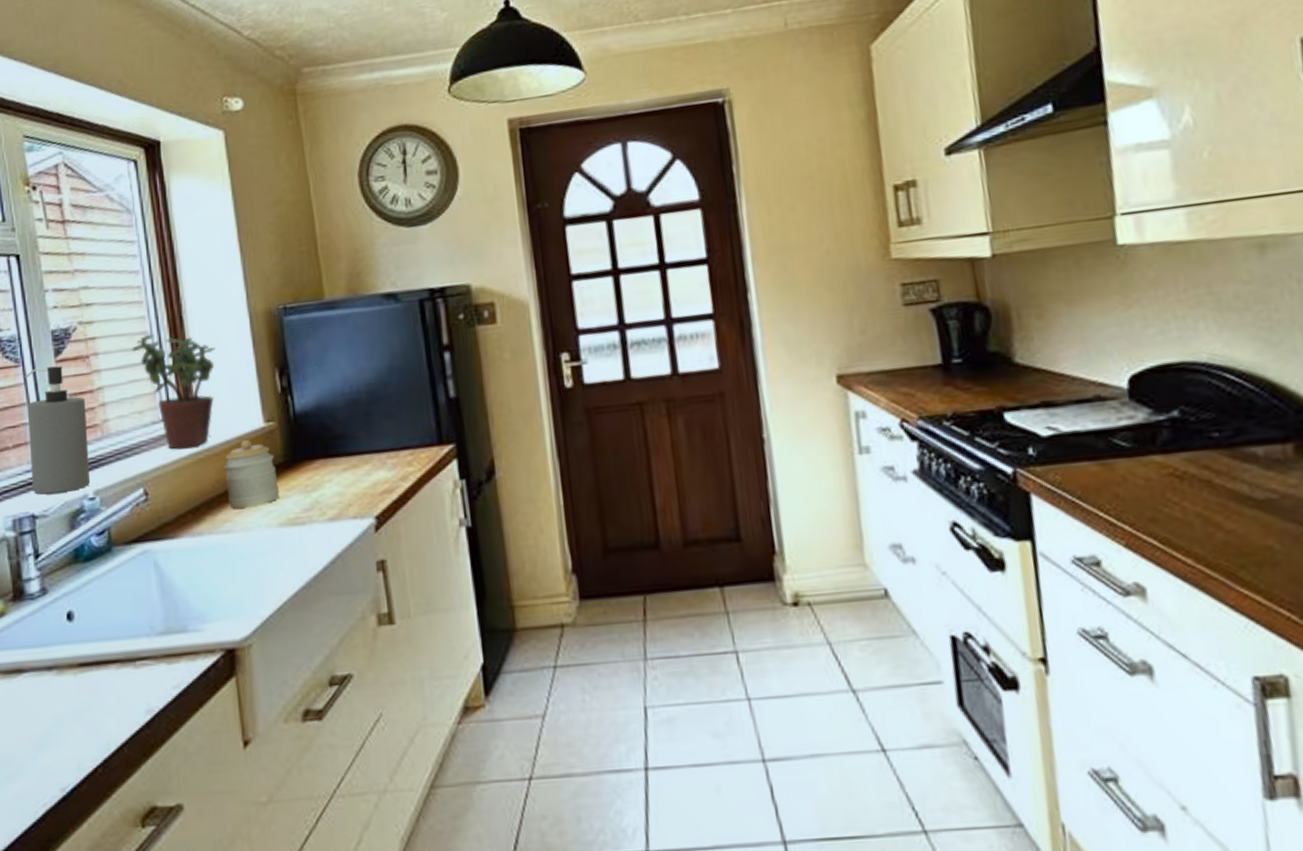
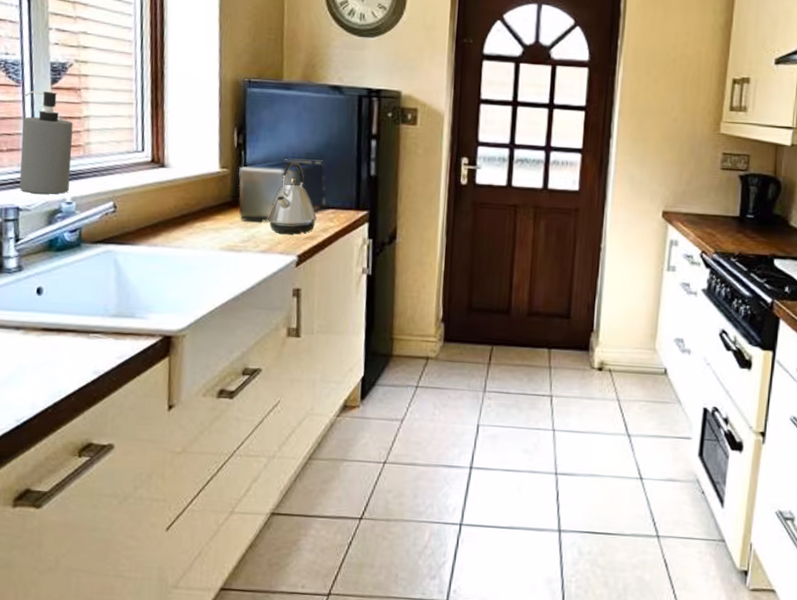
potted plant: present [131,334,215,450] -> none [117,80,188,178]
jar: present [223,439,280,510] -> none [181,178,225,232]
toaster: none [287,389,406,484] -> present [238,159,330,222]
kettle: none [331,396,392,493] -> present [268,160,317,234]

